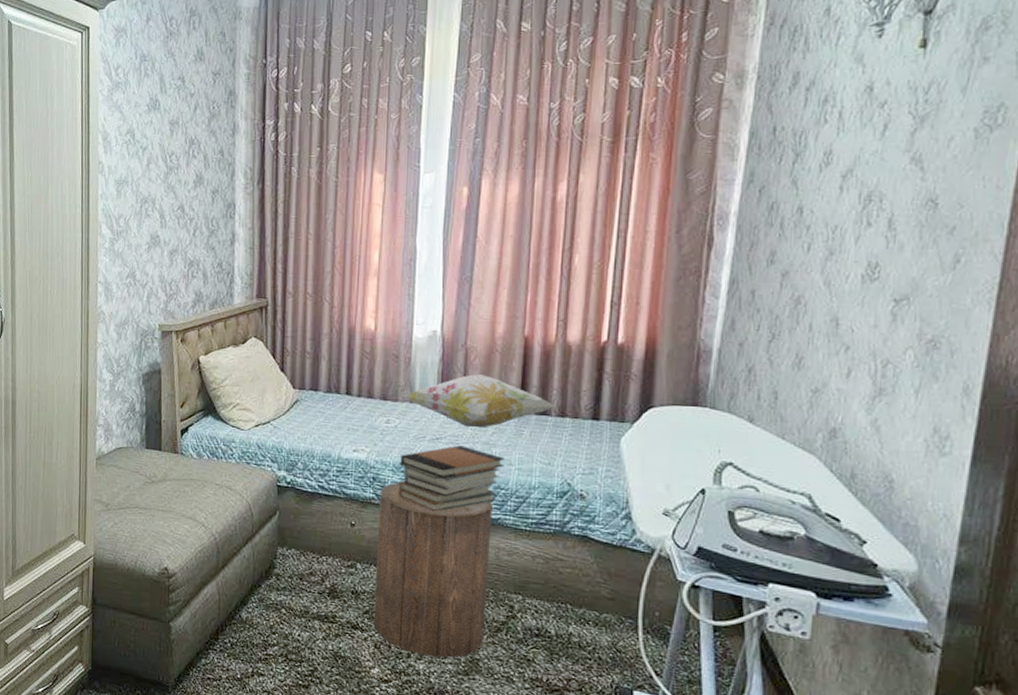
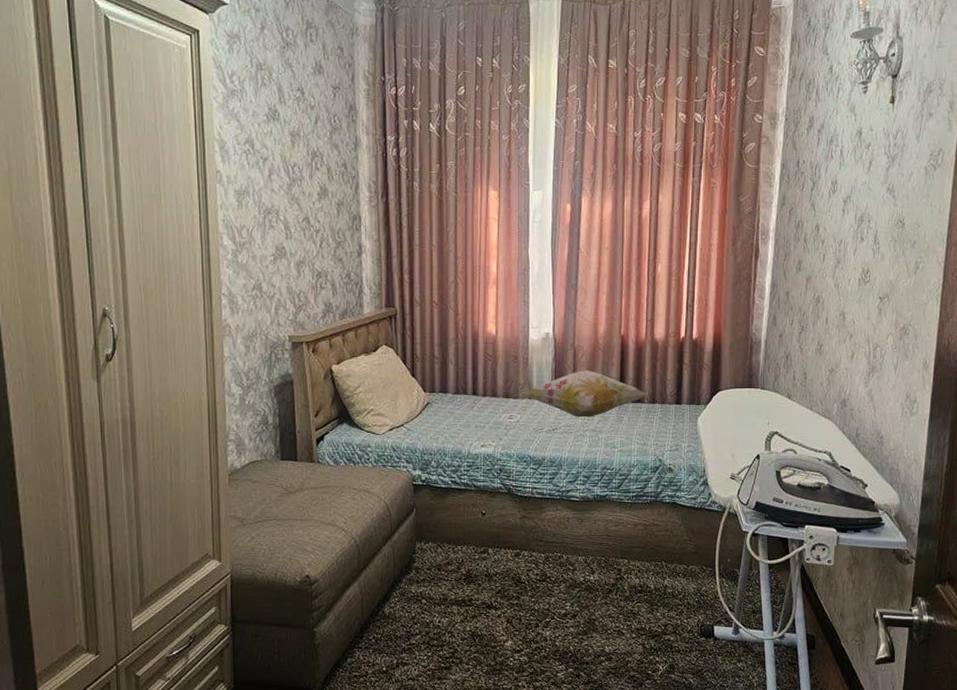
stool: present [373,482,493,658] -> none [505,471,601,623]
book stack: present [398,445,505,512] -> none [522,434,609,495]

